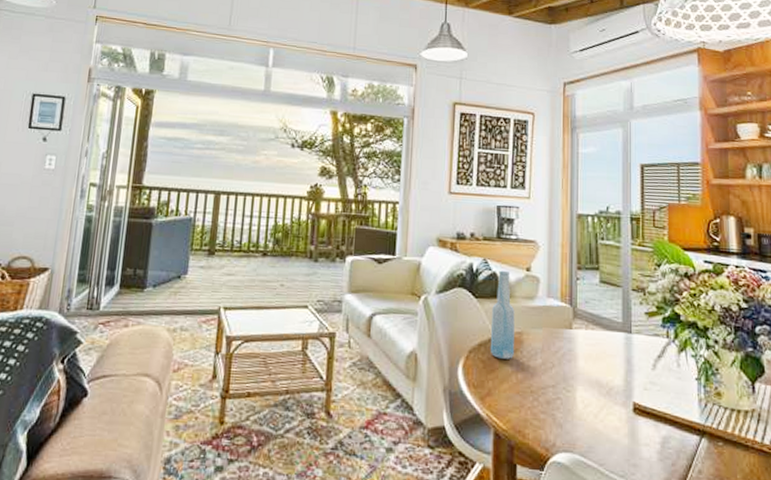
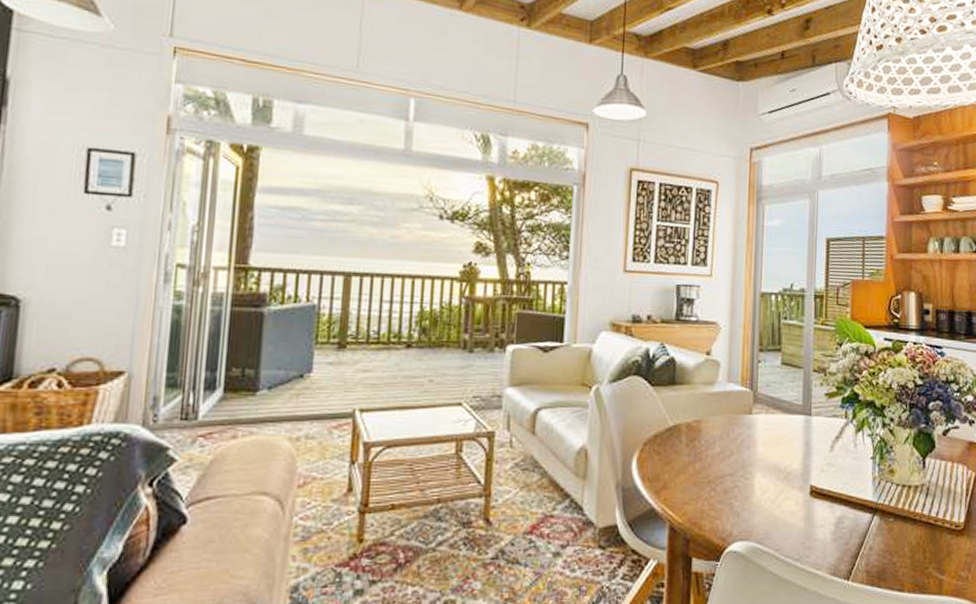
bottle: present [490,270,515,359] -> none [666,355,693,449]

